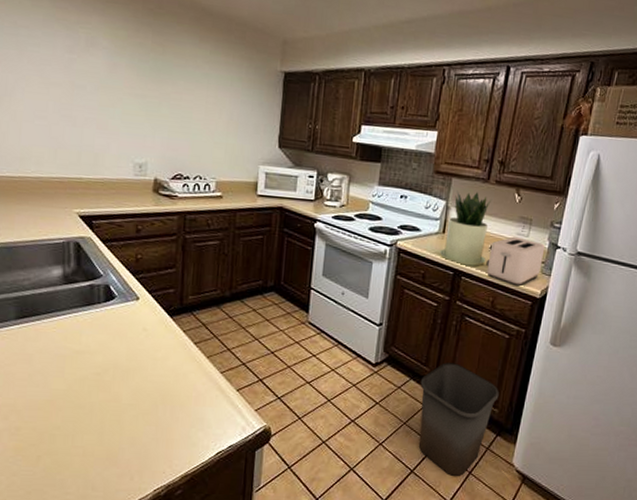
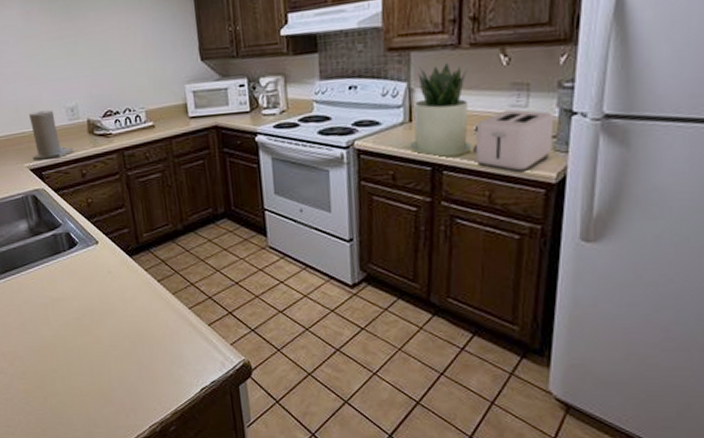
paper towel: none [85,159,134,210] -> present [29,110,74,160]
waste bin: present [419,362,499,477] -> none [411,275,517,408]

